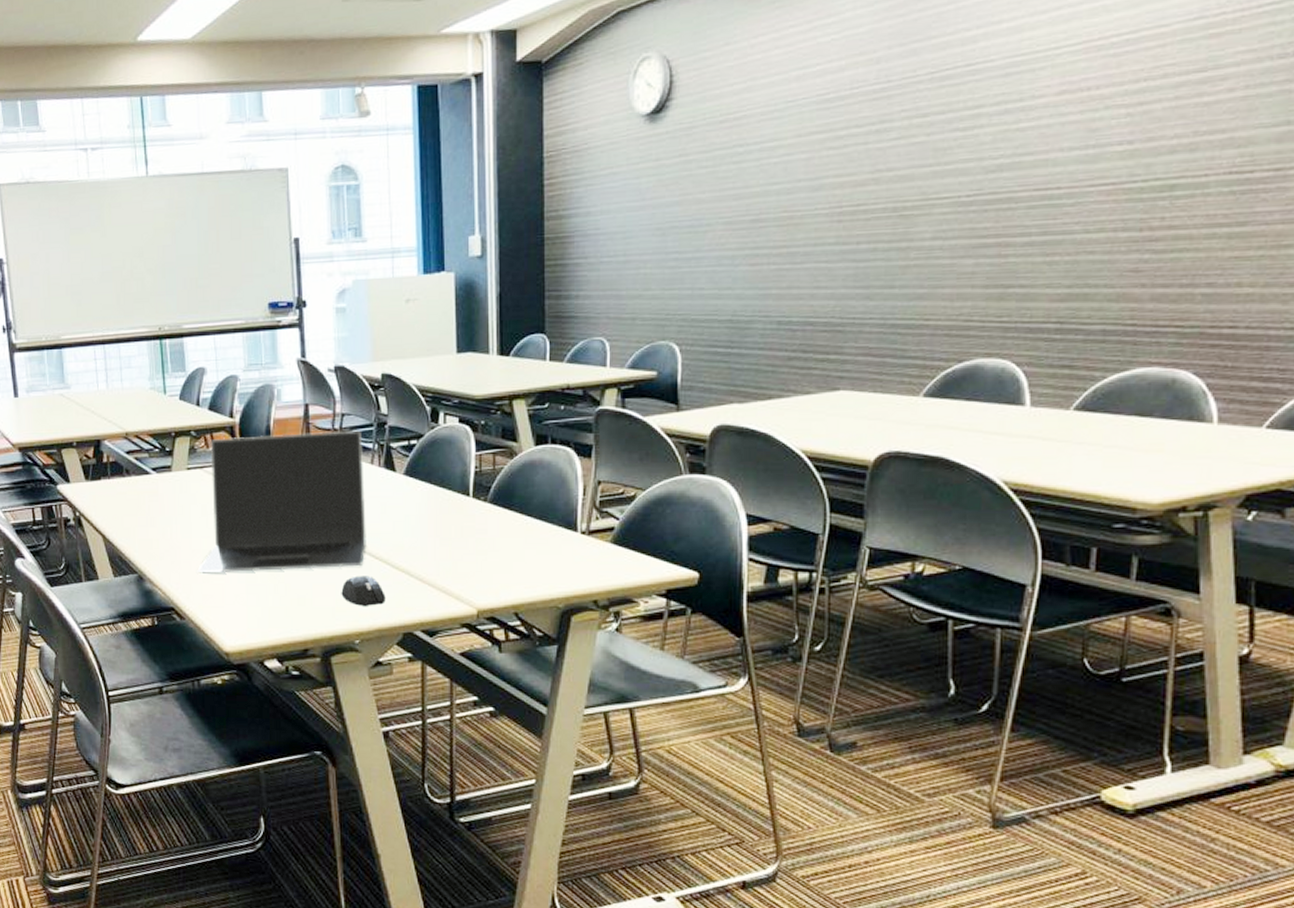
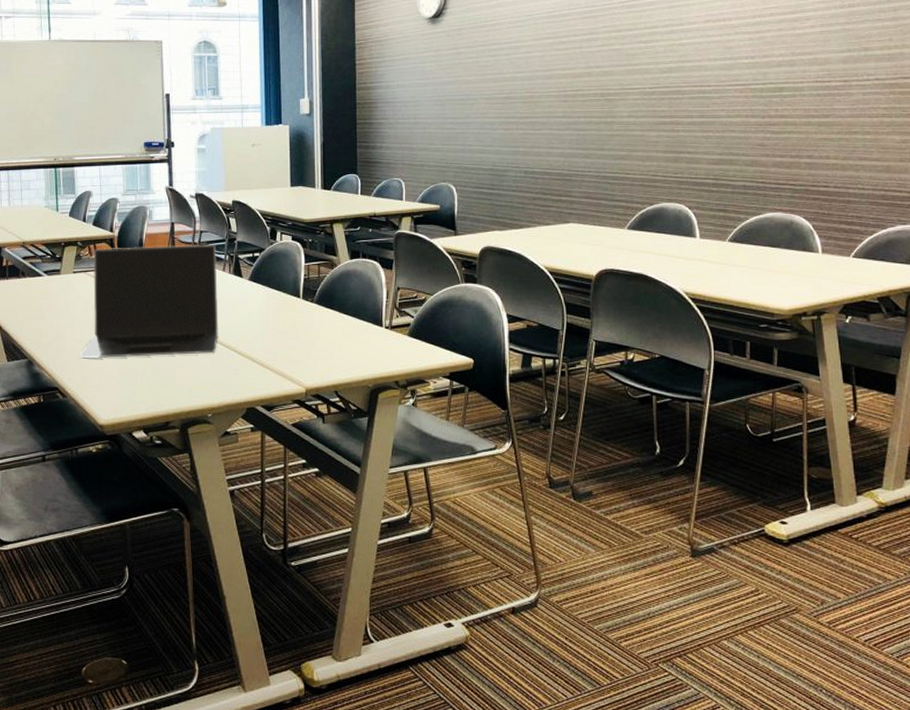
mouse: present [341,576,386,606] -> none [197,361,233,386]

